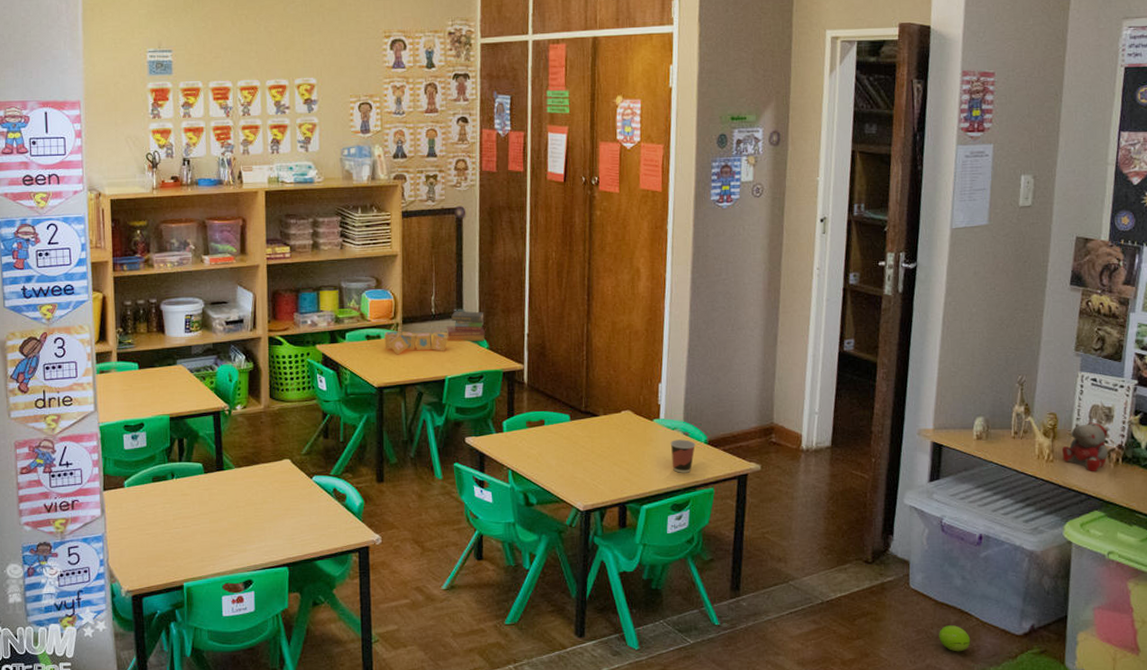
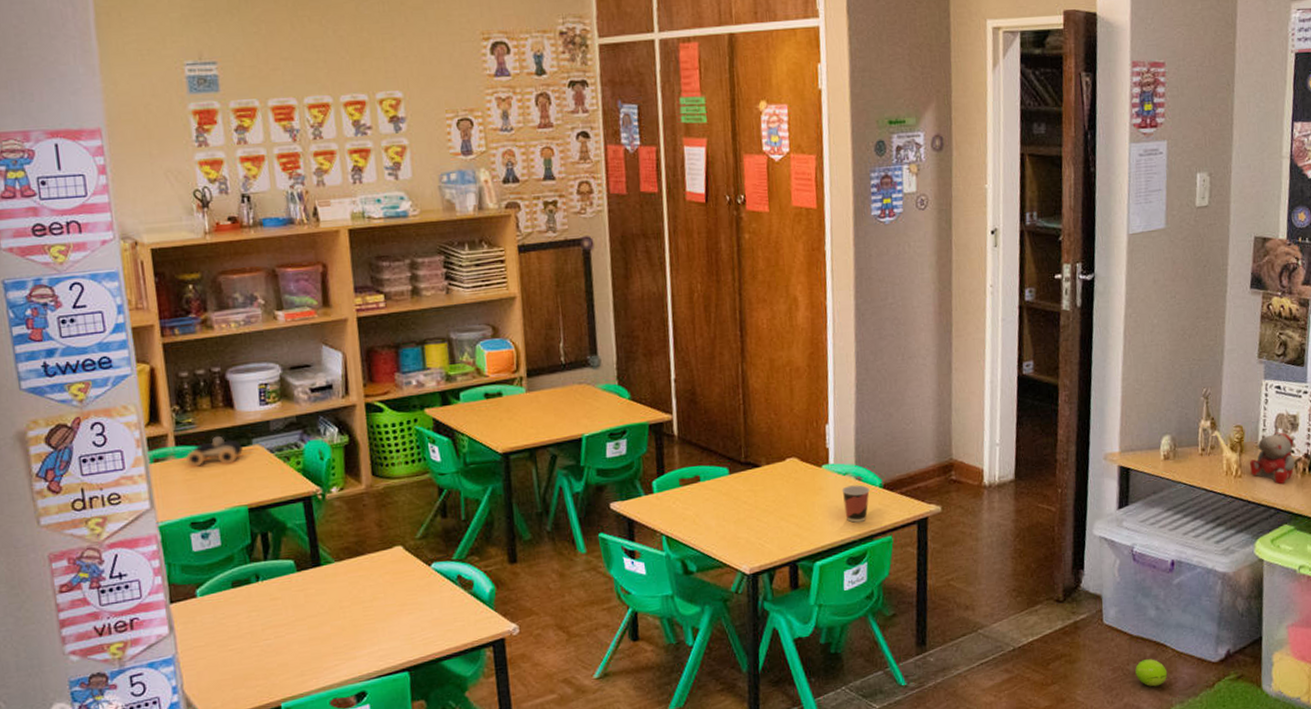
toy car: none [125,356,169,380] -> present [186,436,243,467]
toy blocks: present [384,331,448,355] -> none [506,384,583,414]
books: present [446,311,485,342] -> none [579,357,626,395]

